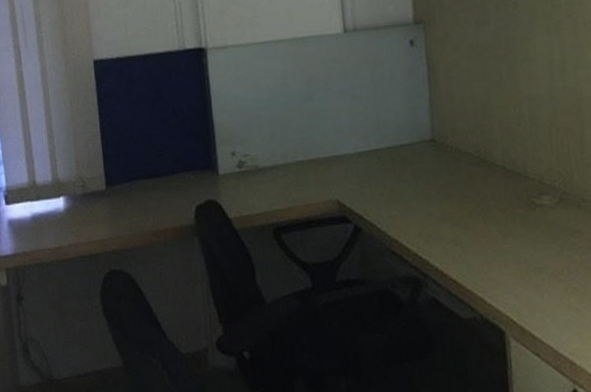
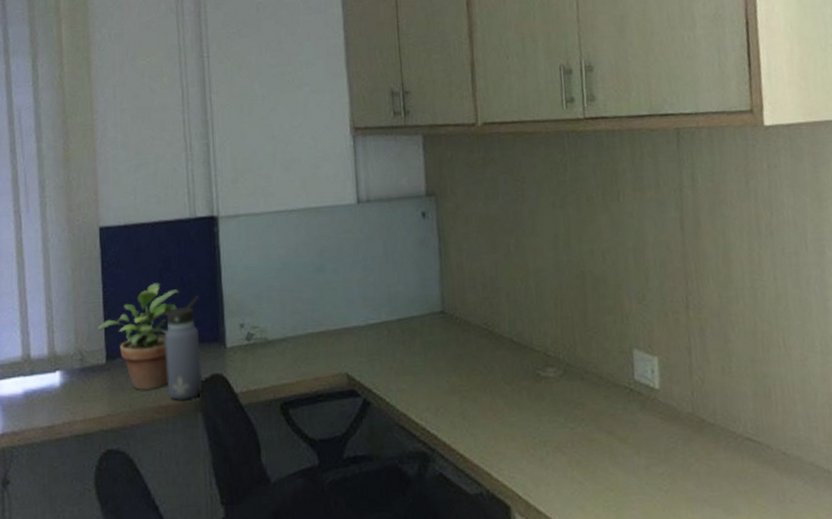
potted plant: none [97,113,173,215] -> present [98,282,180,390]
water bottle: none [160,125,198,224] -> present [165,296,203,400]

